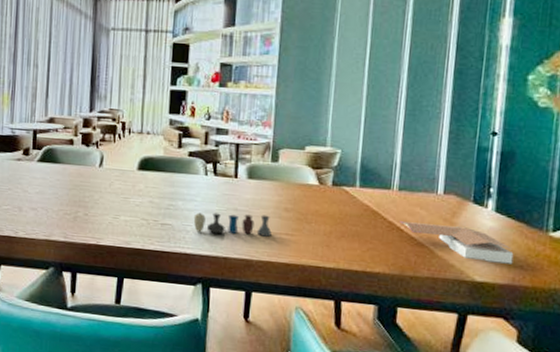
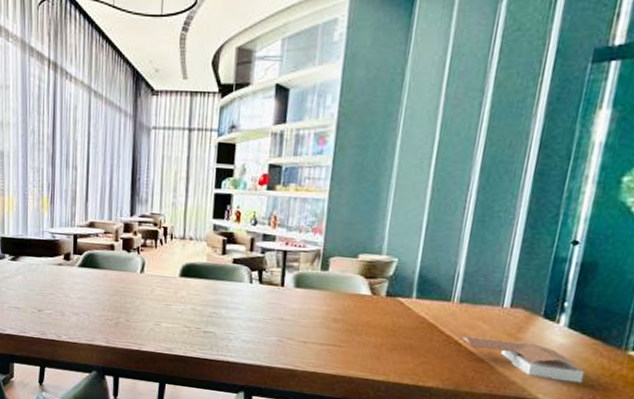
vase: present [193,212,272,237] -> none [236,321,319,348]

